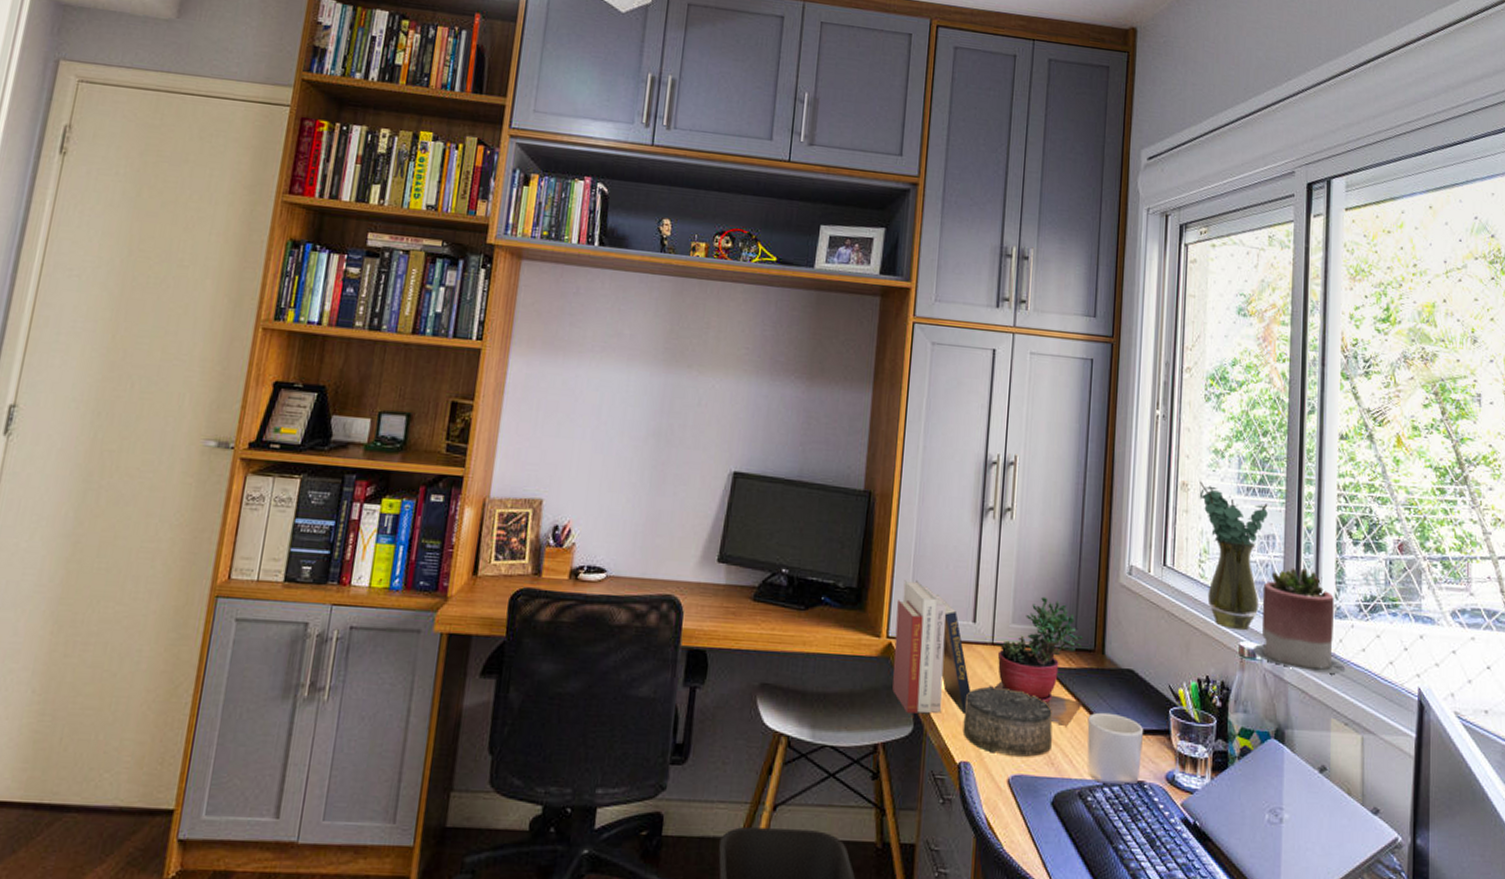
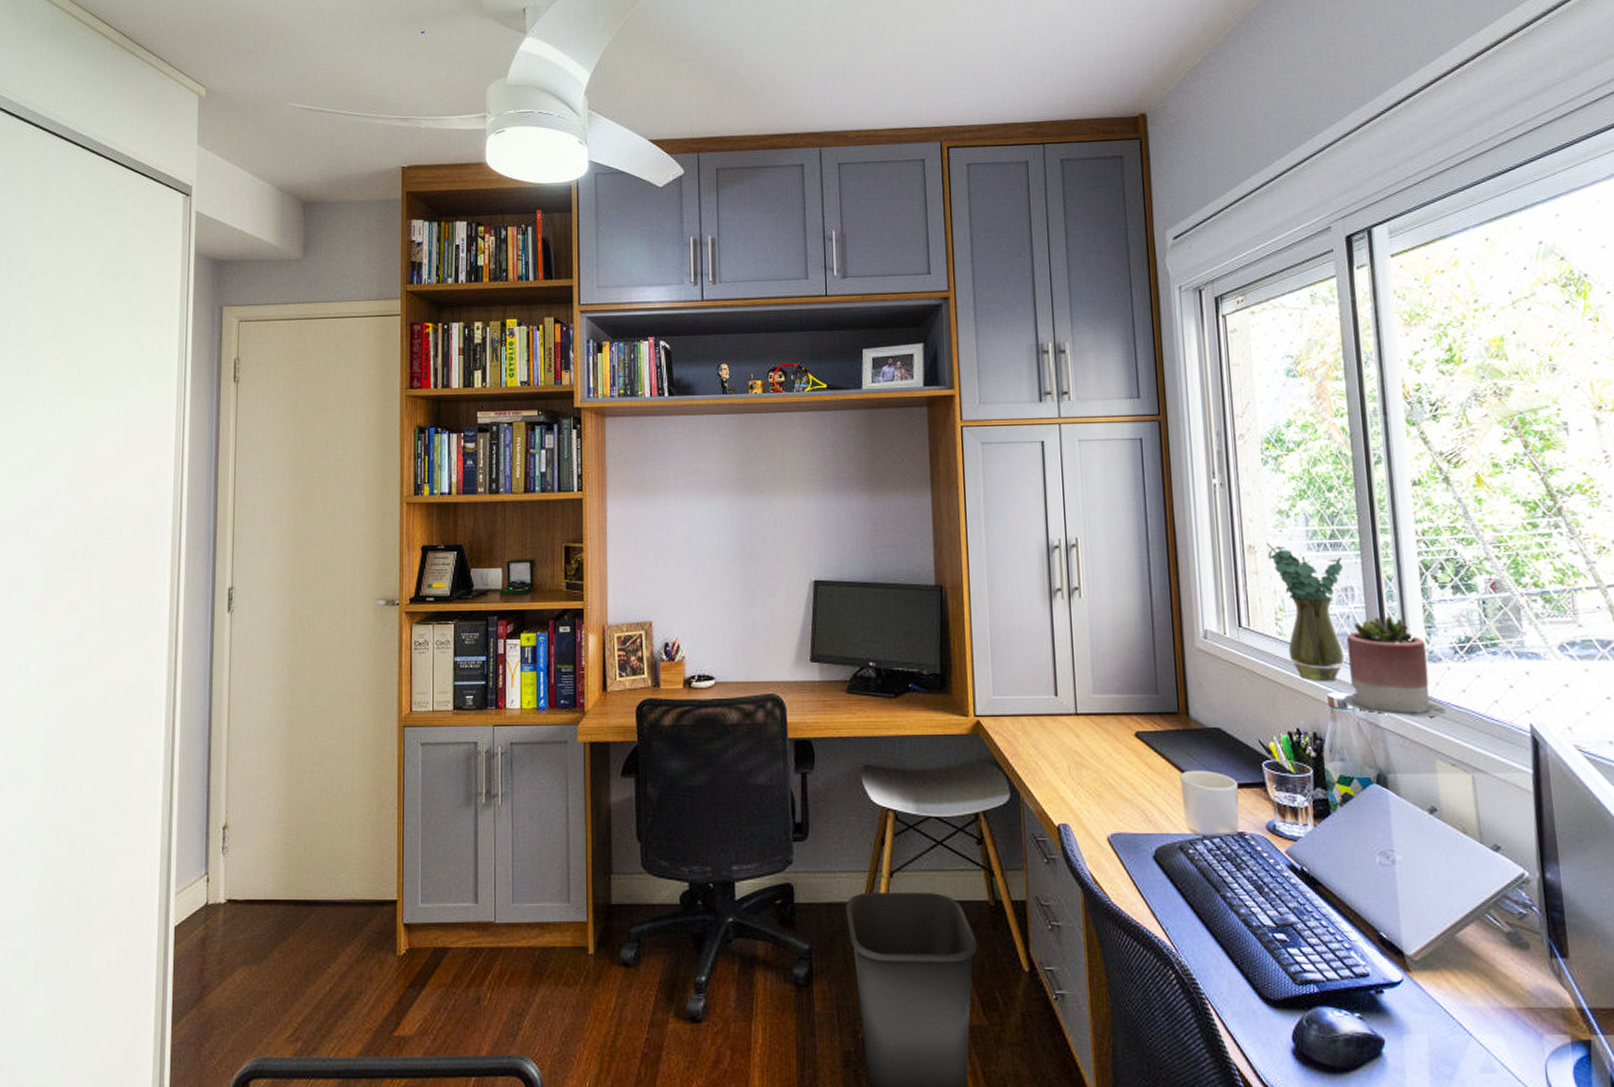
books: present [892,580,971,715] -> none [980,663,1061,783]
decorative box: present [962,686,1053,758] -> none [1056,753,1148,817]
succulent plant: present [994,596,1083,726] -> none [1082,666,1173,785]

